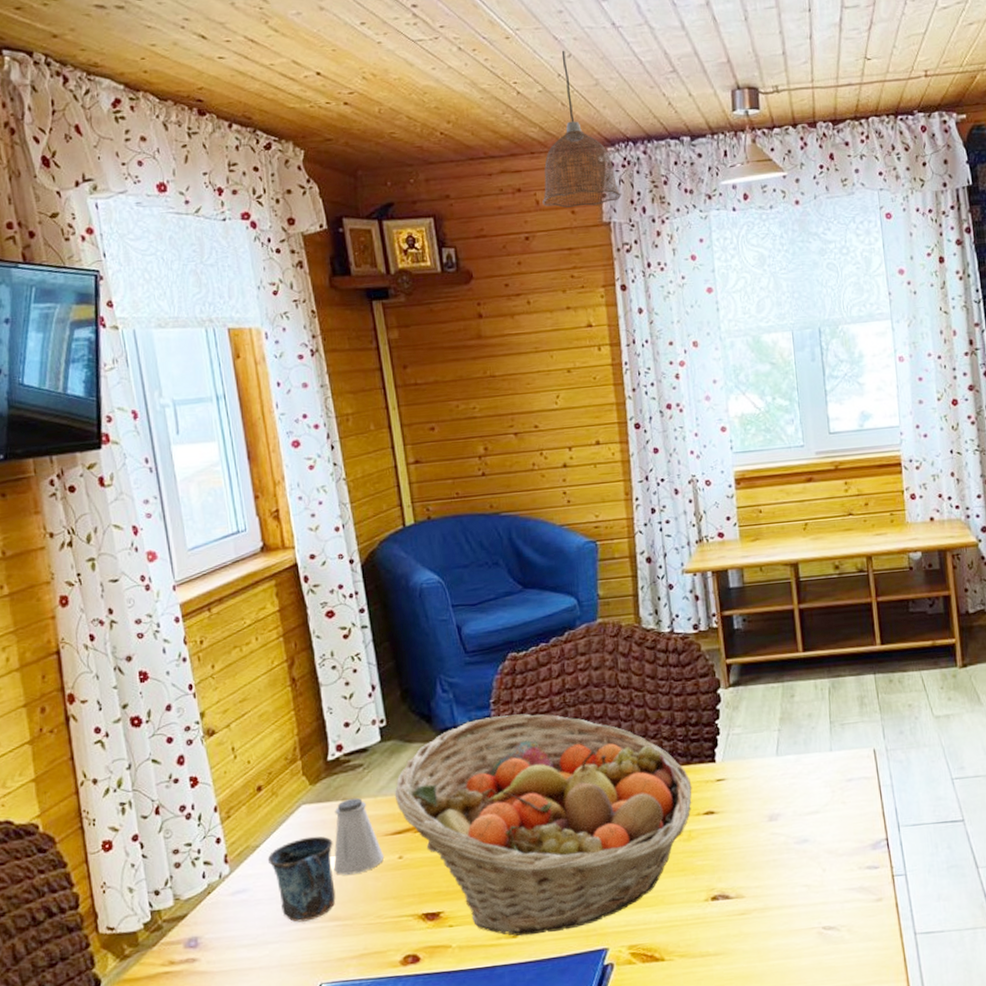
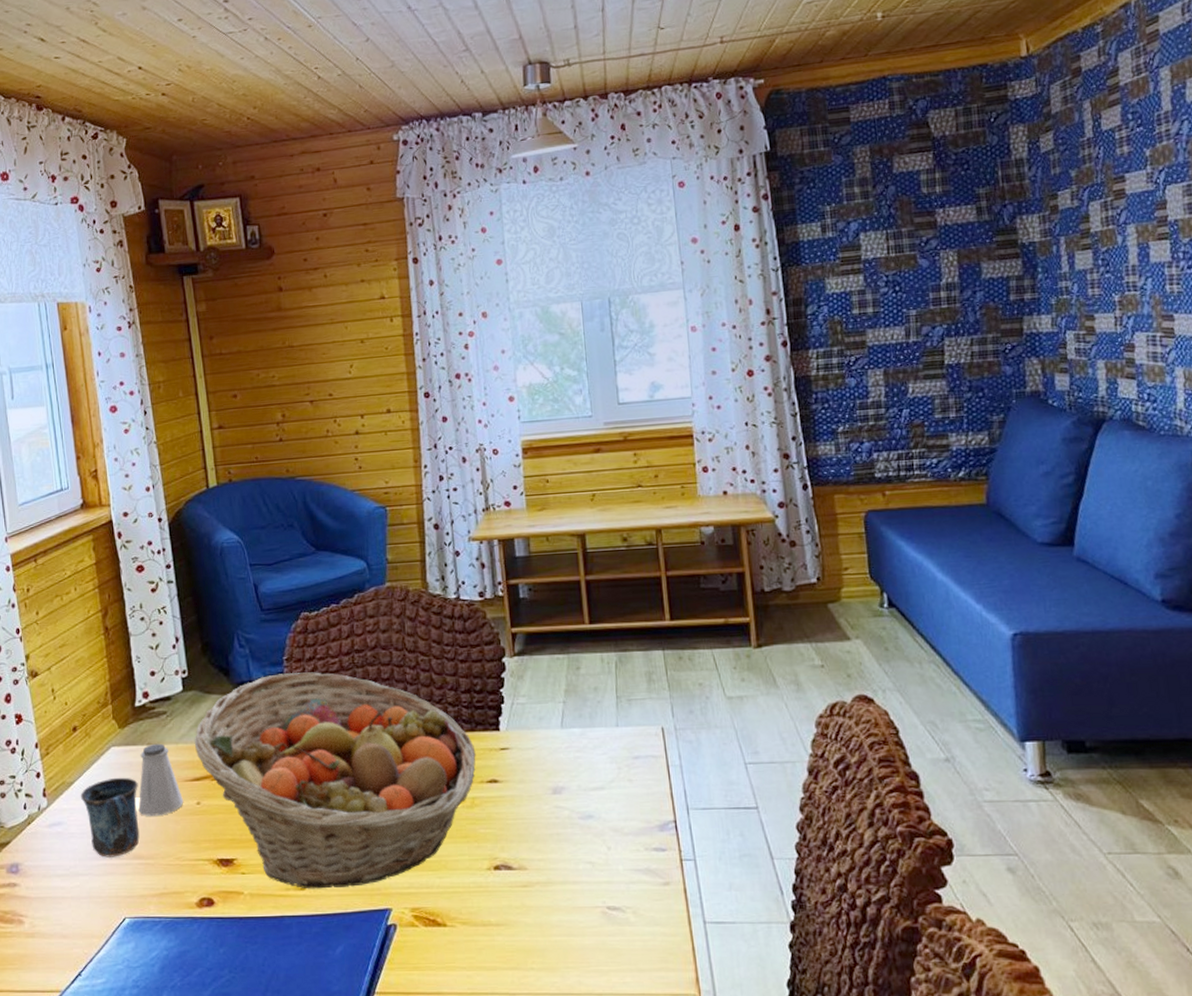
pendant lamp: present [542,50,622,208] -> none [340,35,415,185]

